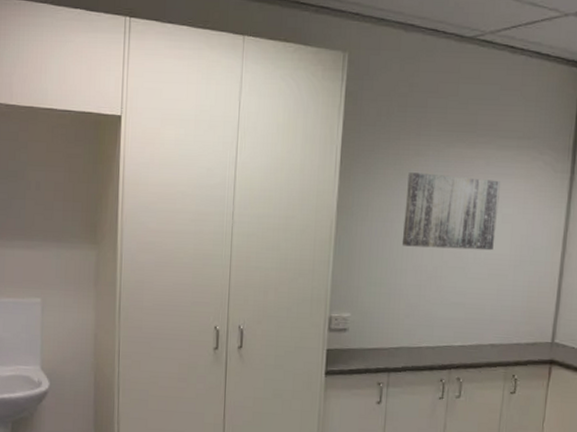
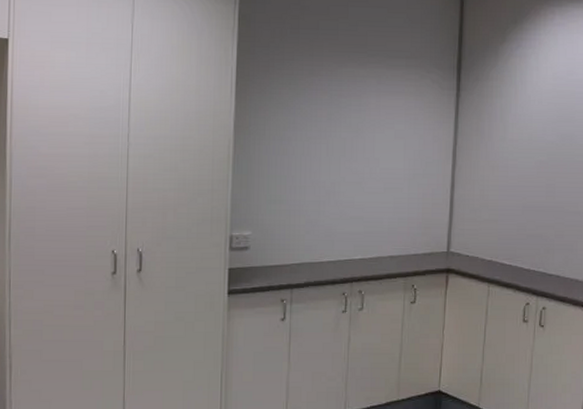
wall art: present [402,172,500,251] -> none [299,92,392,165]

